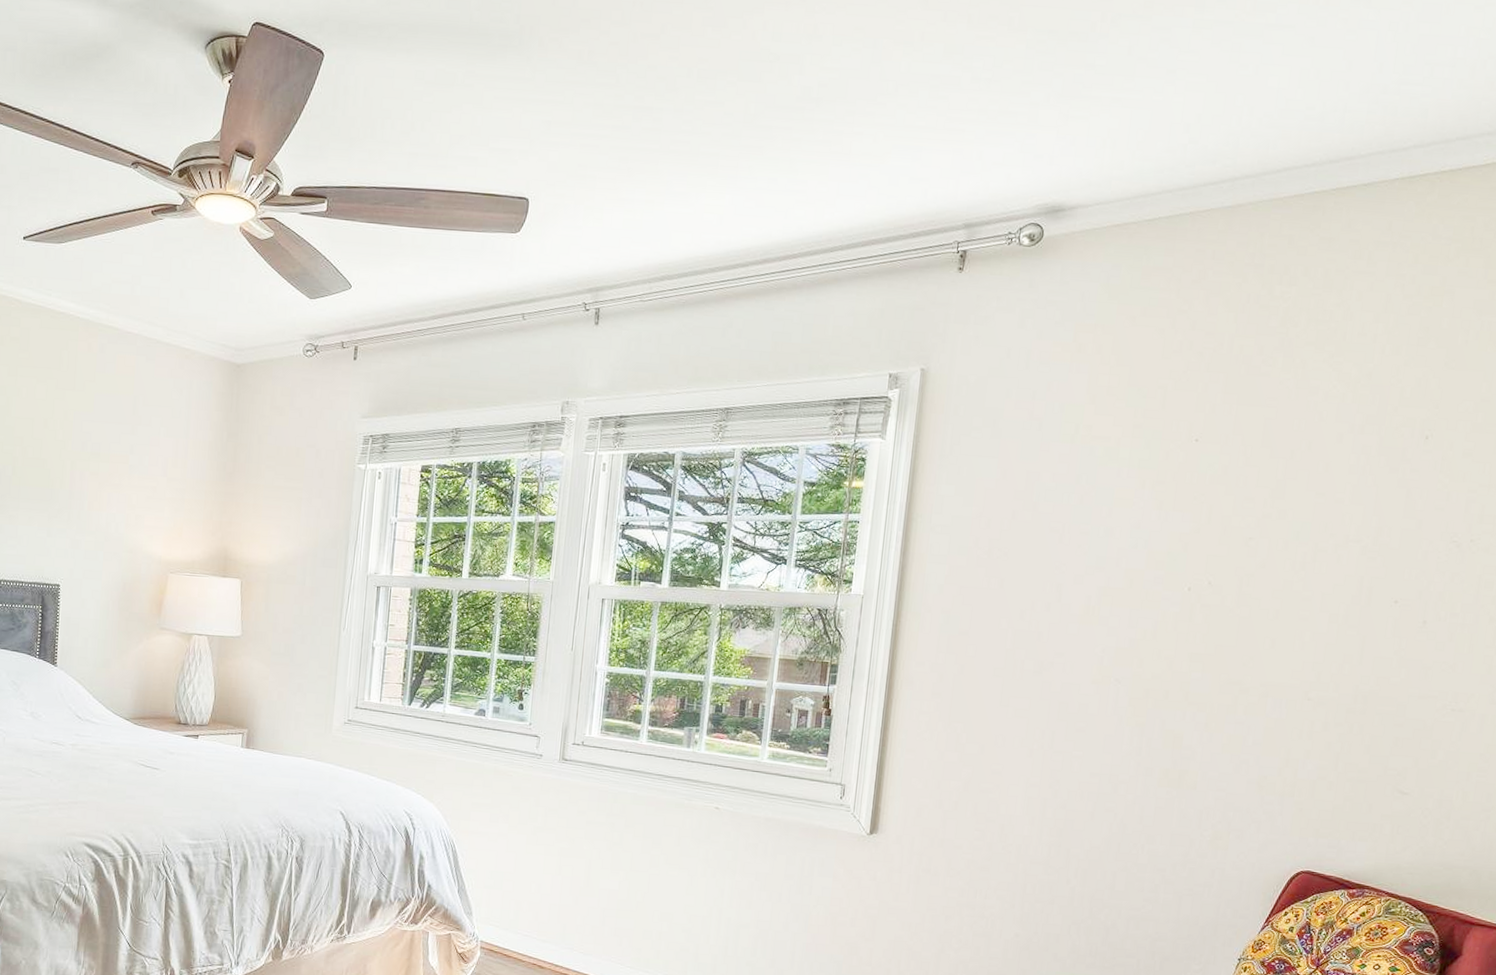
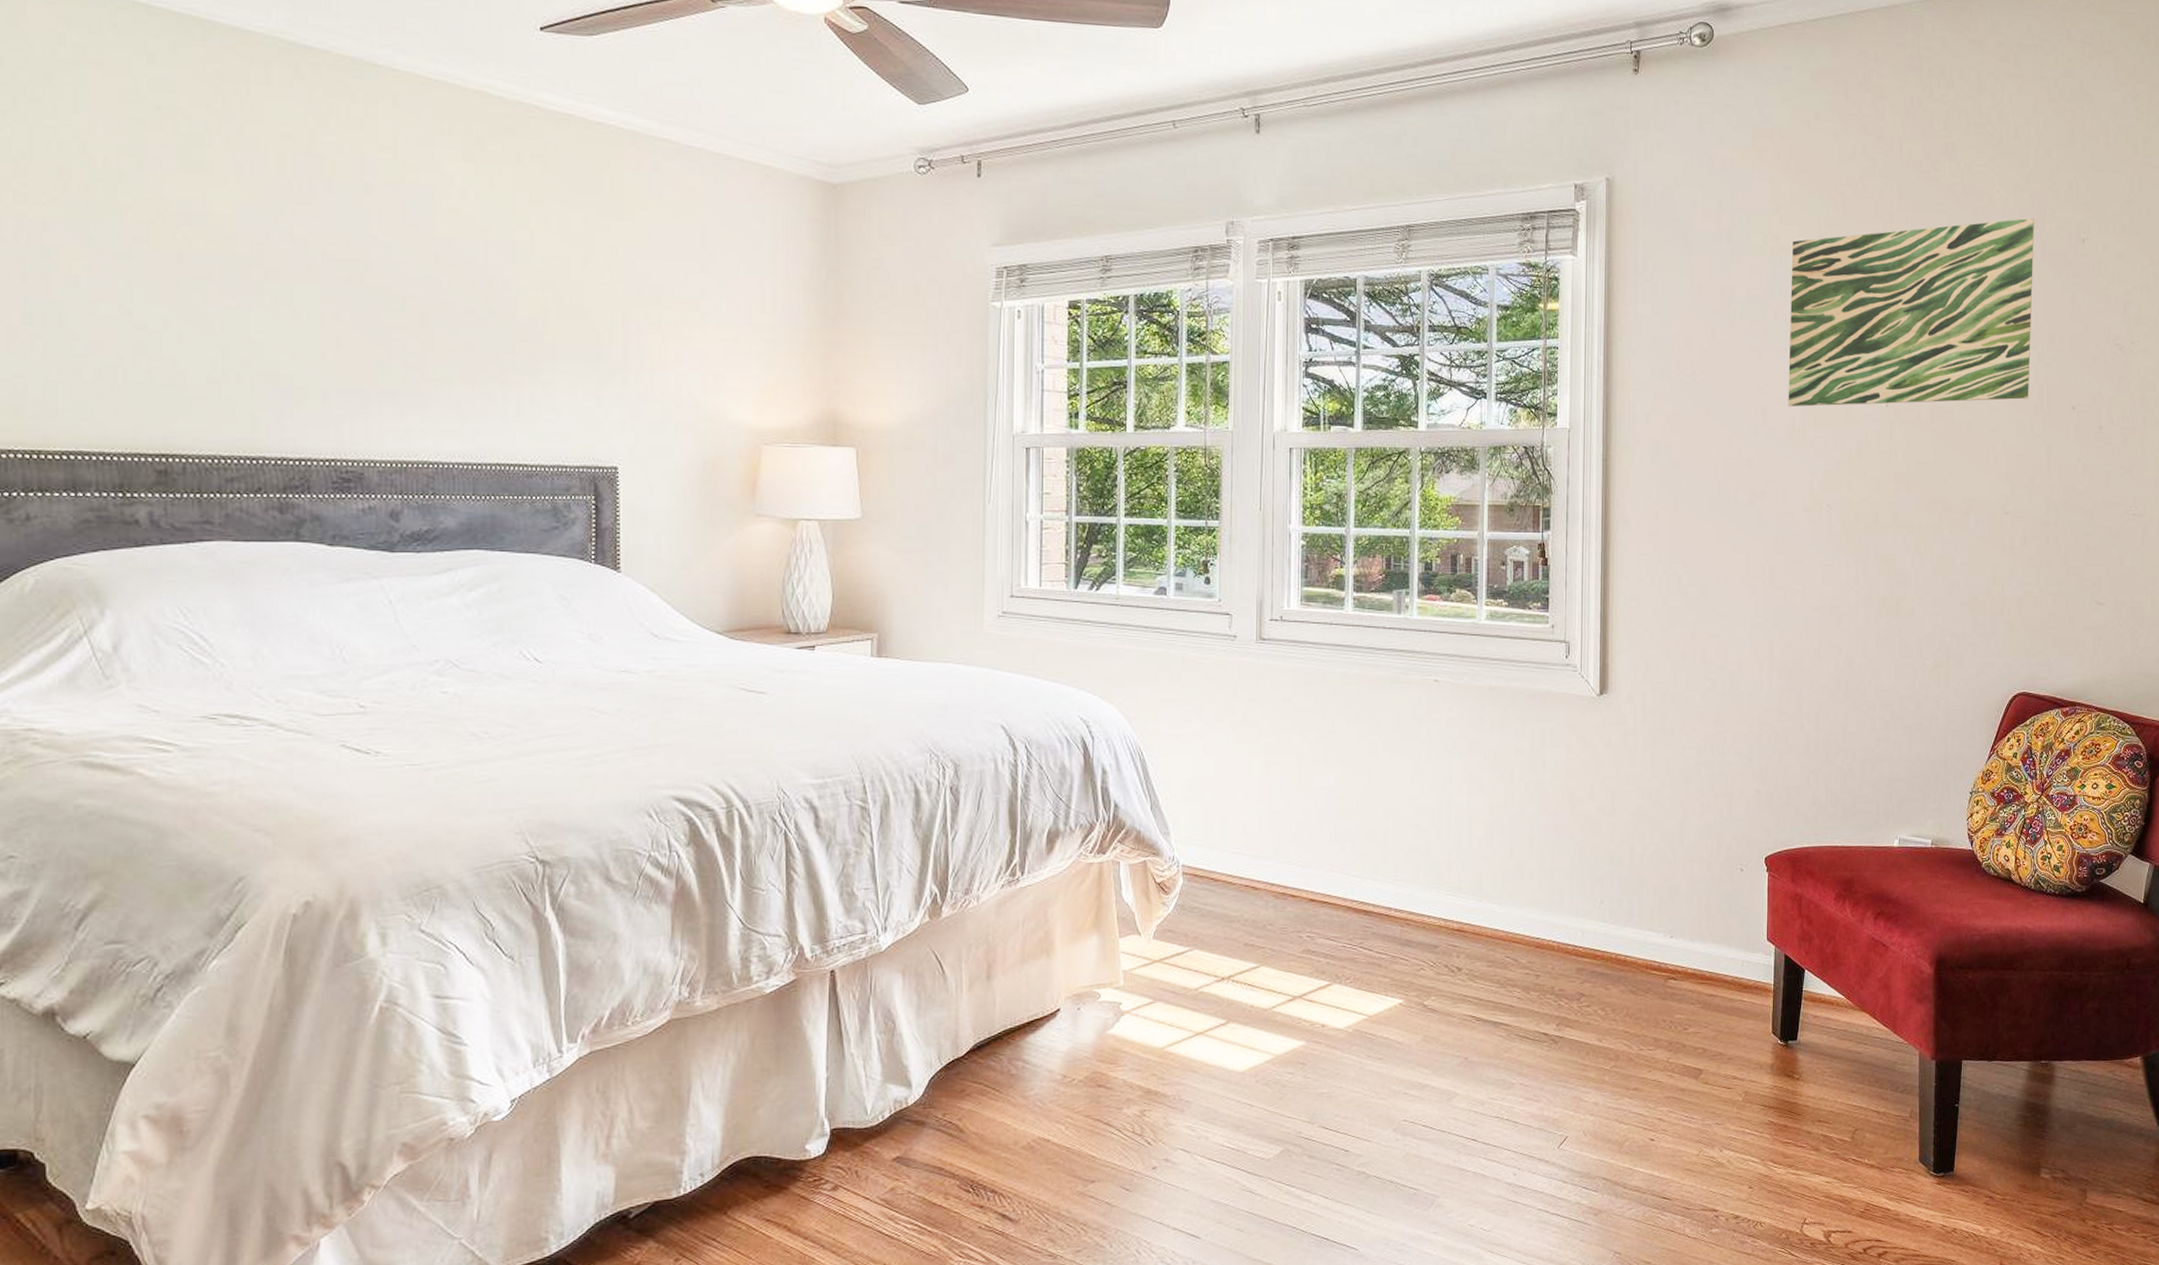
wall art: none [1084,413,1373,591] -> present [1788,217,2034,407]

